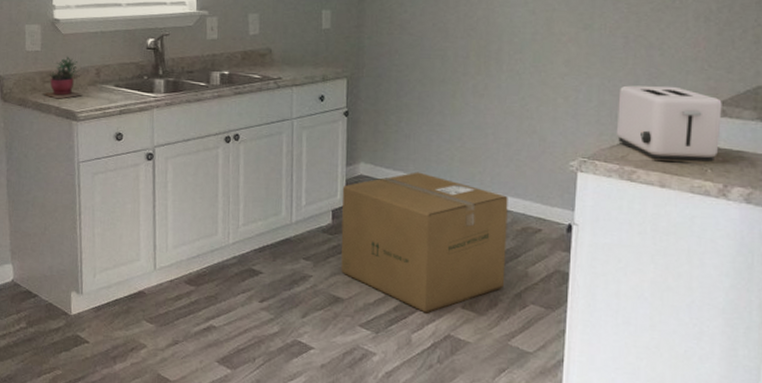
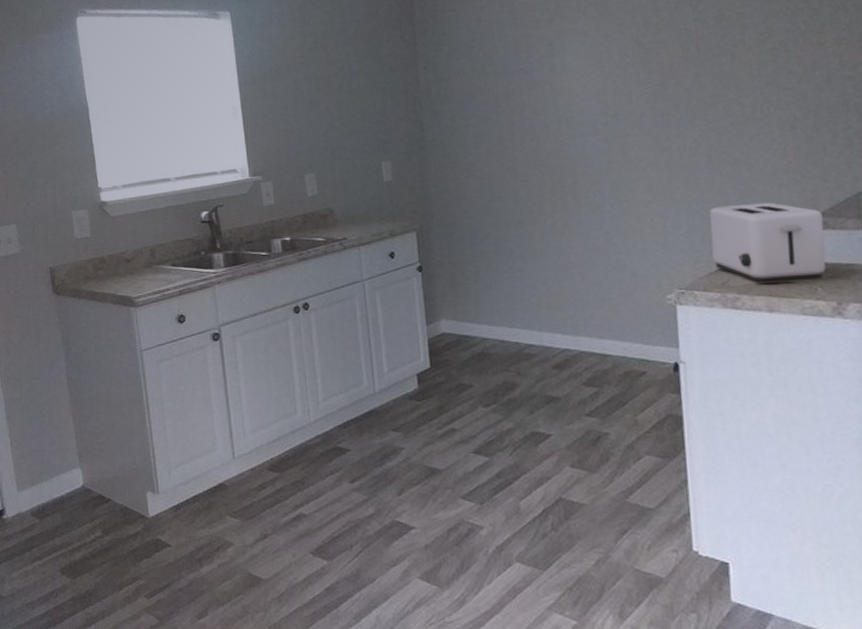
succulent plant: present [43,56,82,99] -> none [97,239,138,286]
box: present [341,172,508,313] -> none [425,323,614,477]

